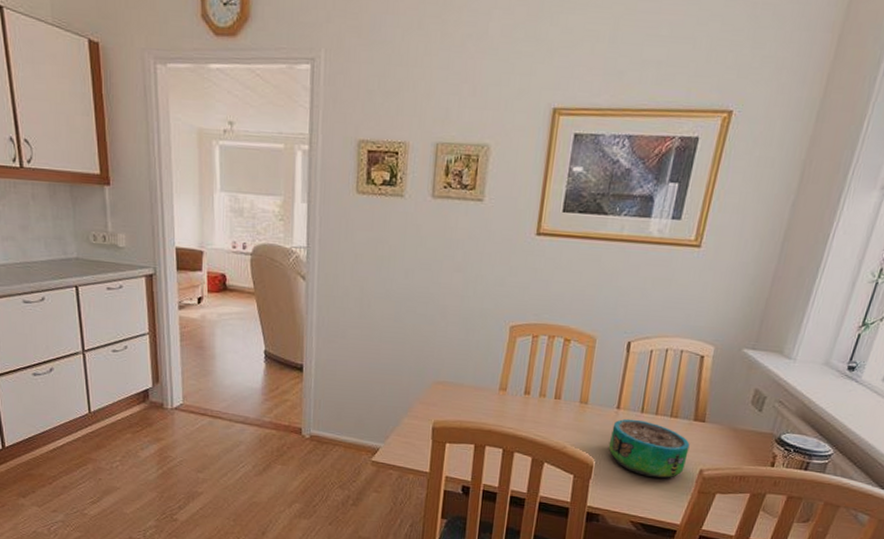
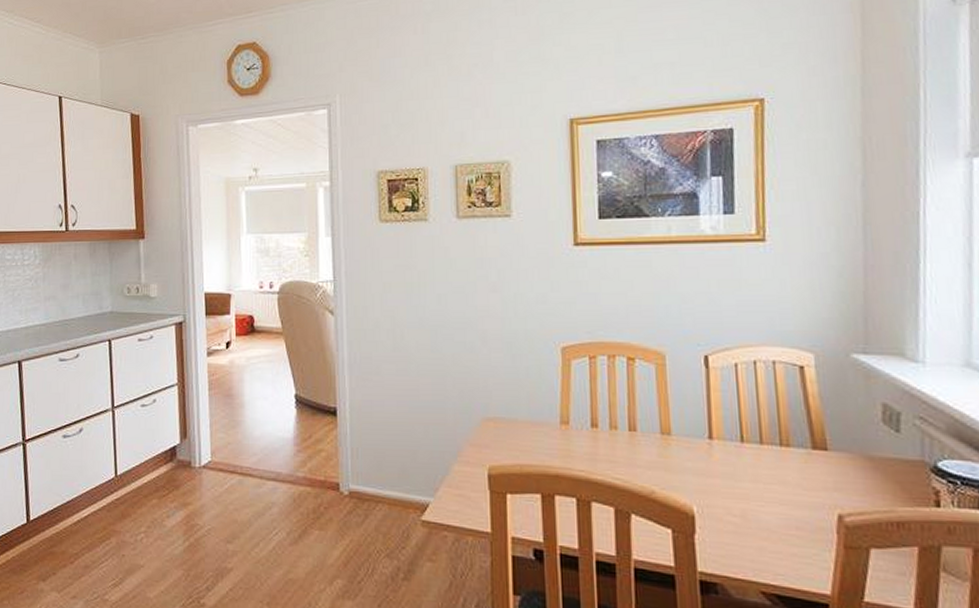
decorative bowl: present [608,418,690,479] -> none [708,451,817,530]

